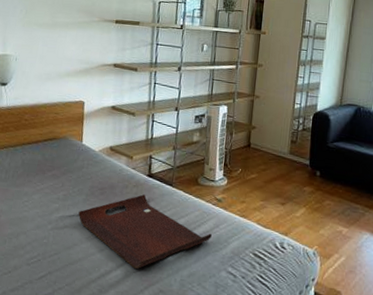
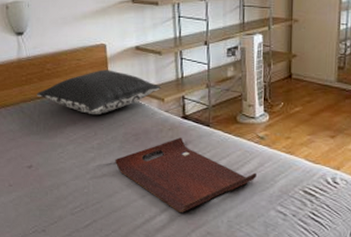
pillow: none [10,124,132,167] -> present [36,69,162,115]

